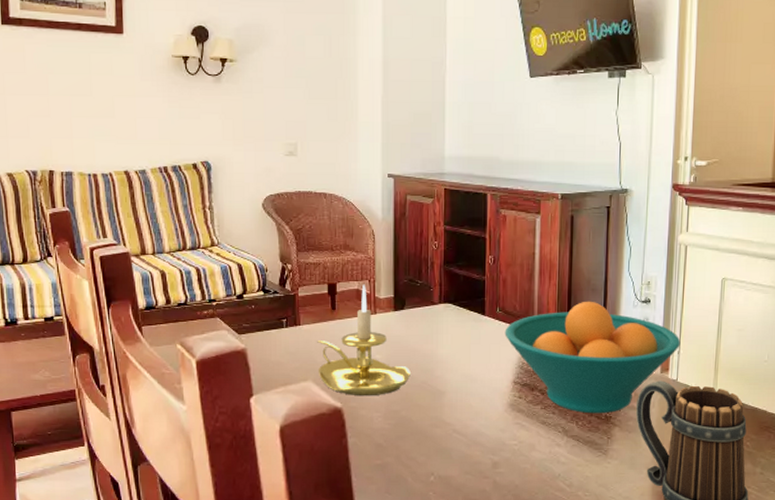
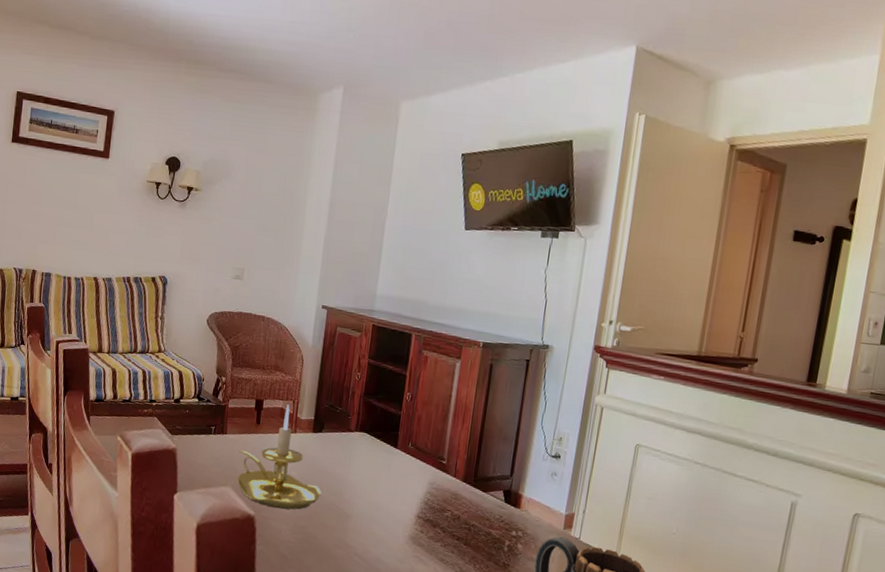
fruit bowl: present [505,301,681,414] -> none [414,448,587,561]

